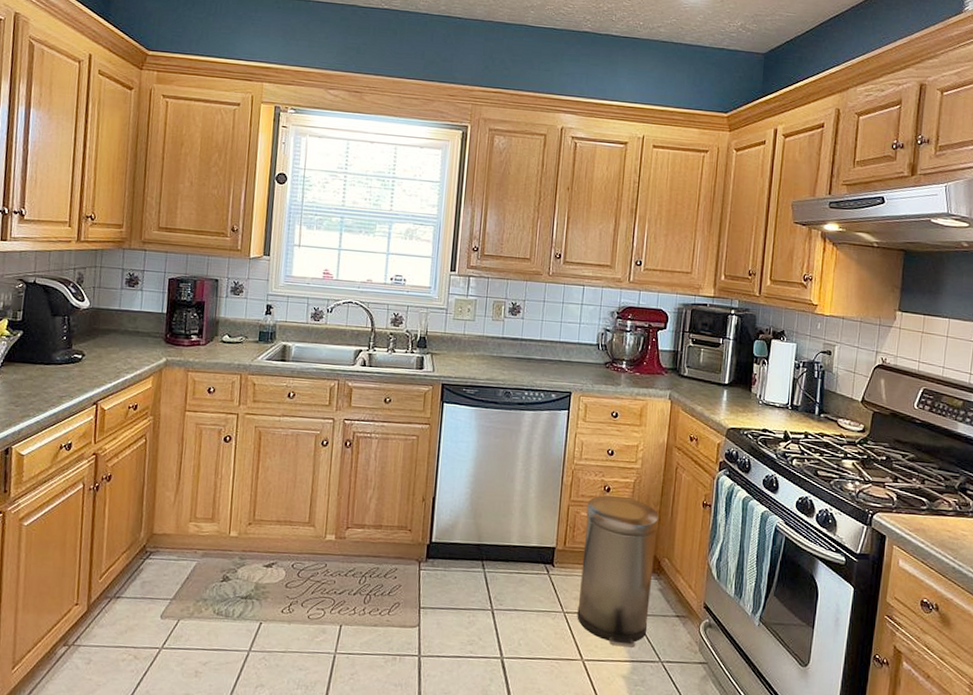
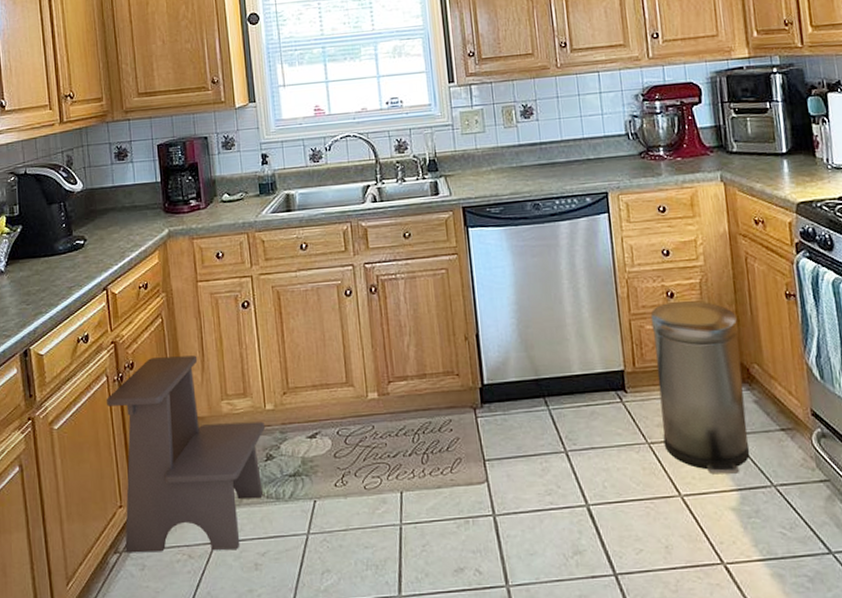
step stool: none [74,474,226,656] -> present [107,355,265,553]

